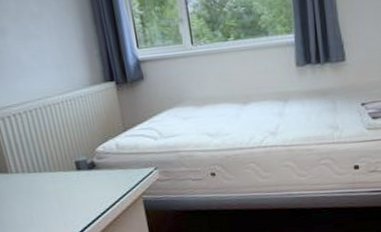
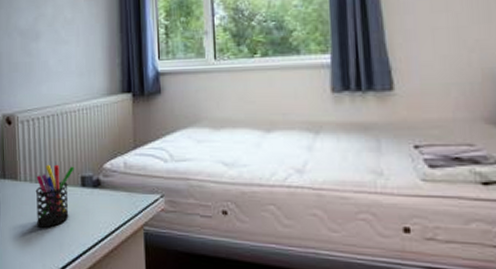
pen holder: none [28,153,69,211] -> present [35,164,74,228]

